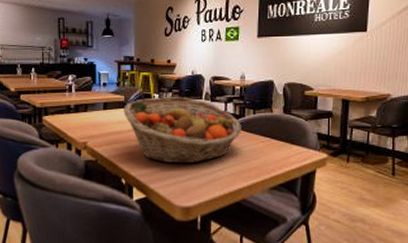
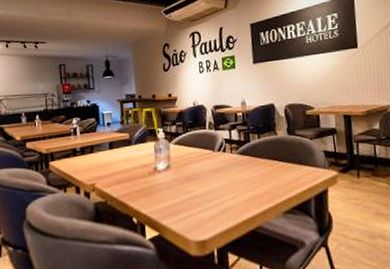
fruit basket: present [123,97,241,164] -> none [129,128,249,197]

